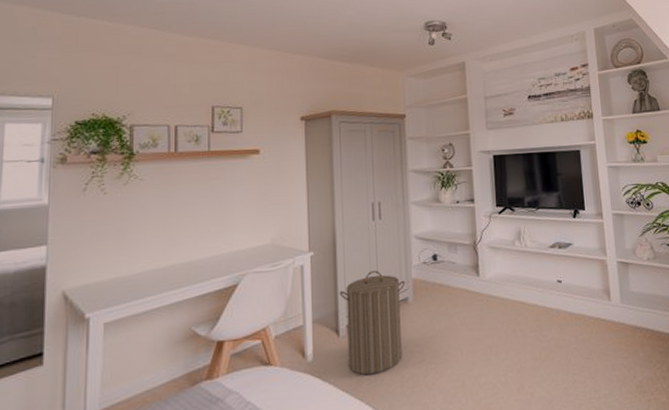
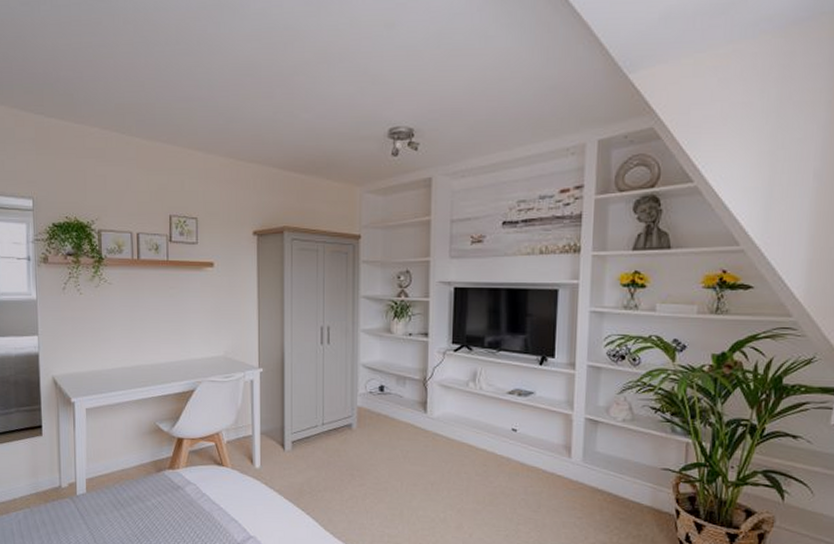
laundry hamper: present [339,271,406,375] -> none [286,394,350,490]

